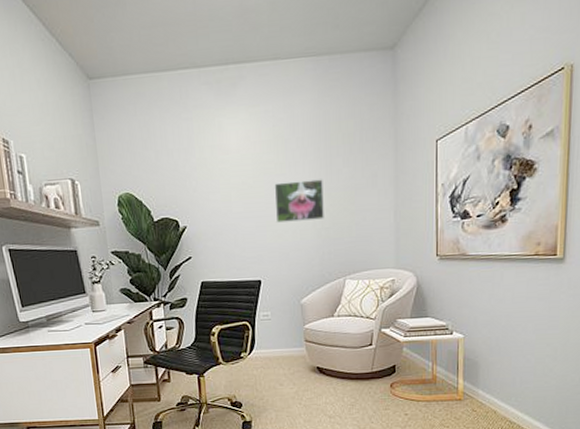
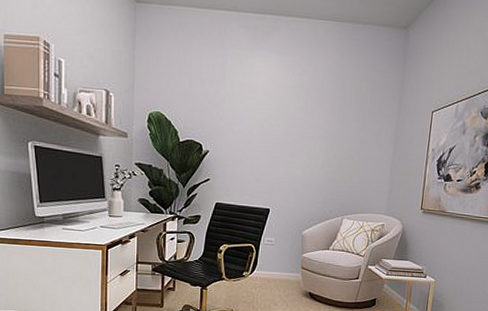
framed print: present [274,179,324,223] -> none [289,125,335,163]

